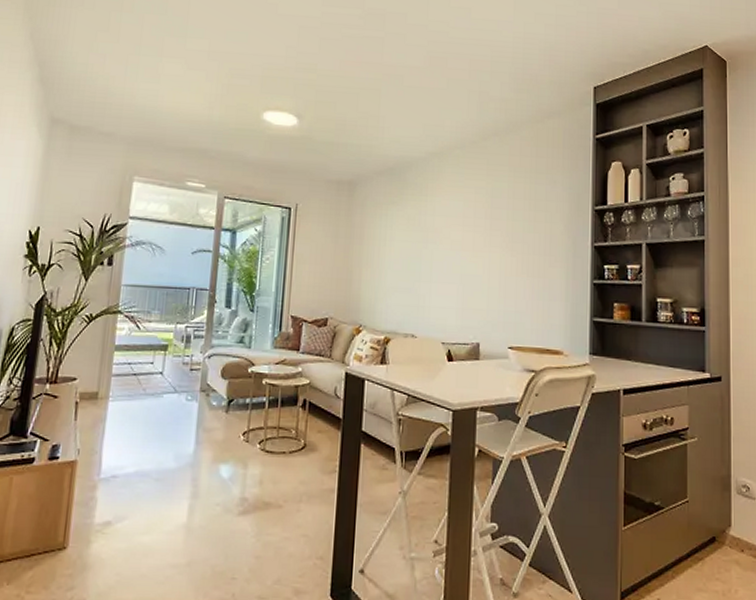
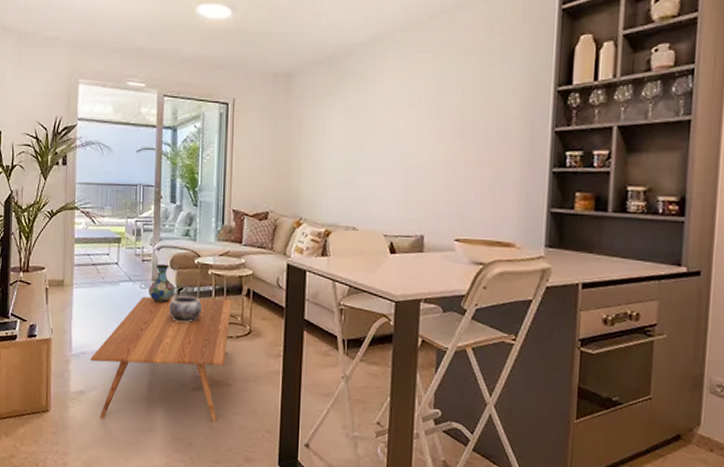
coffee table: none [122,409,287,555] -> present [90,296,232,423]
vase: none [195,373,226,417] -> present [149,264,175,303]
decorative bowl: none [216,408,254,438] -> present [168,296,202,323]

